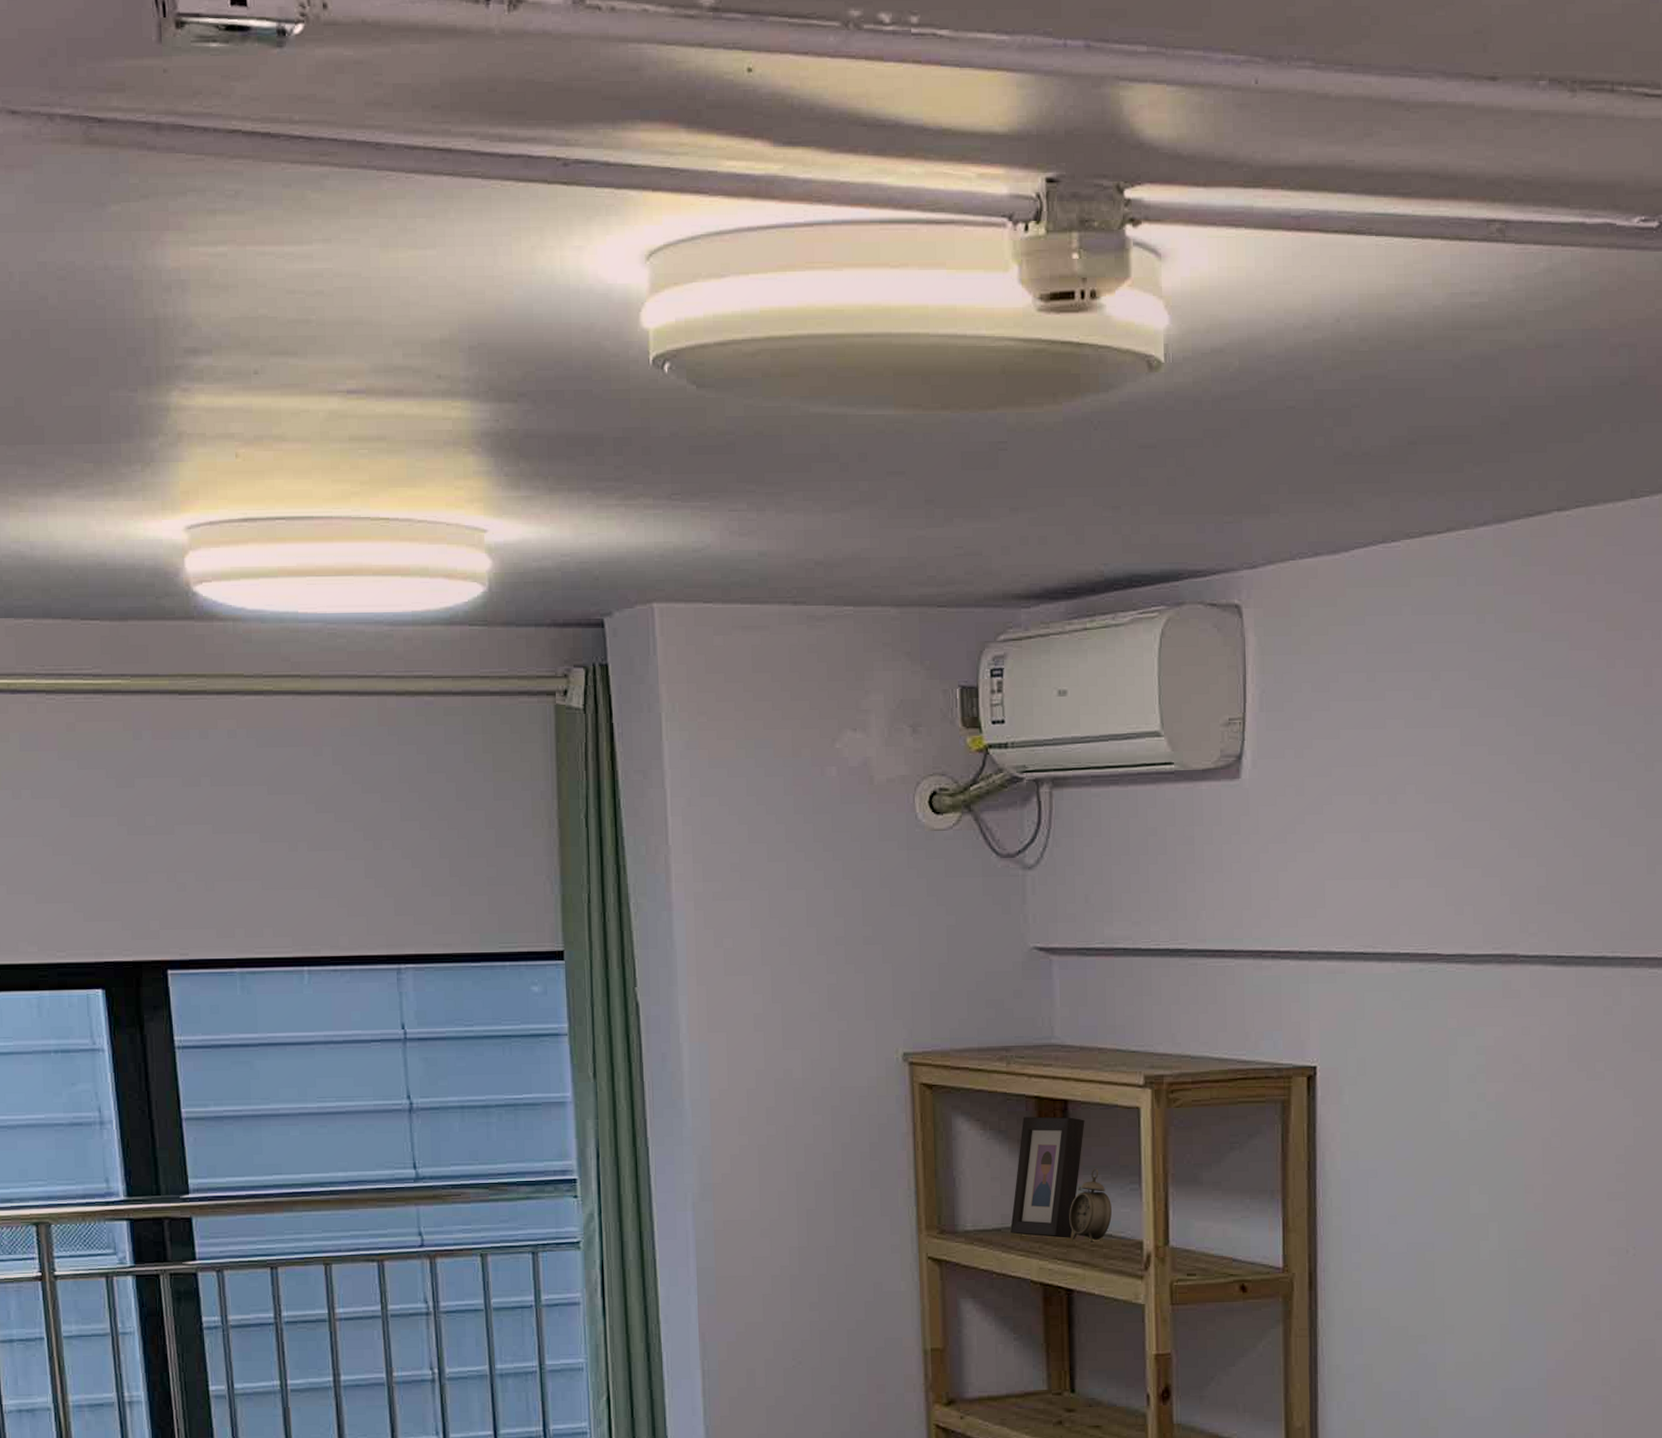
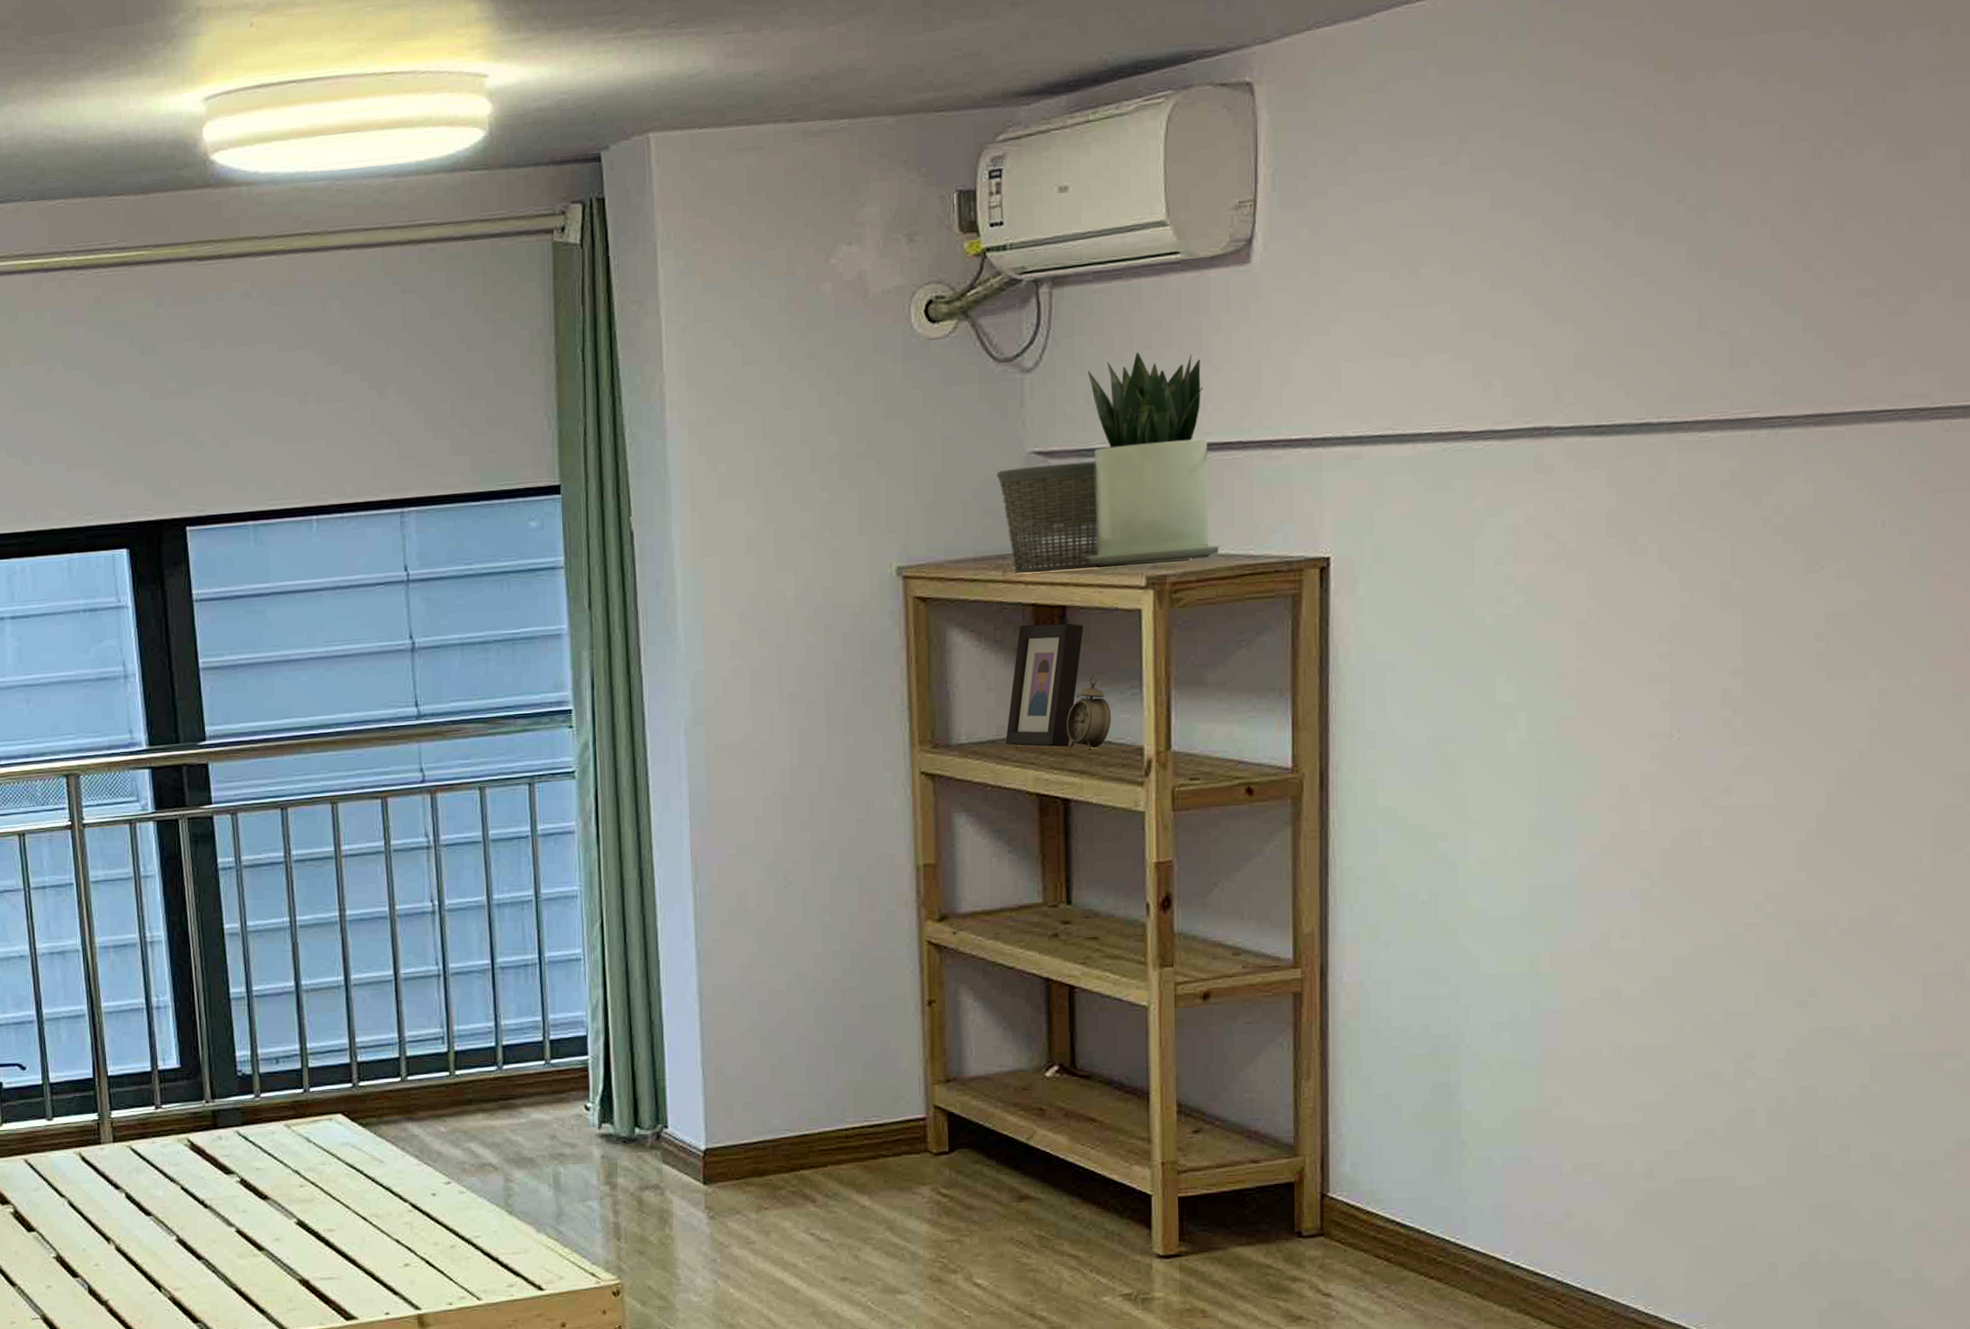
basket: none [1000,960,1098,1065] -> present [996,461,1098,573]
planter: none [1085,857,1216,1064] -> present [1085,352,1222,567]

